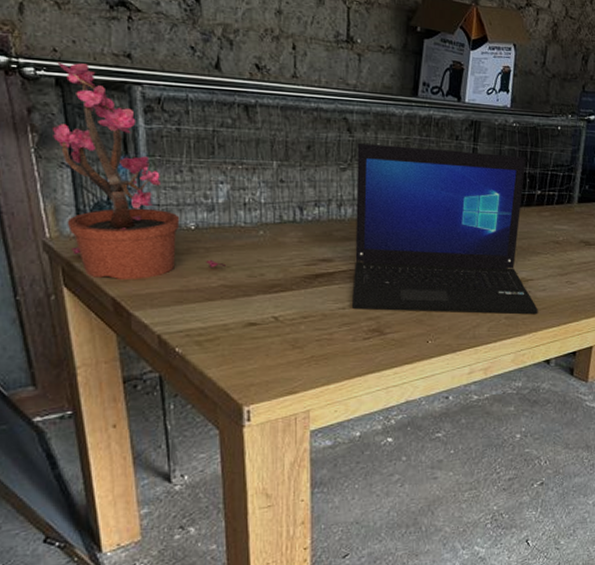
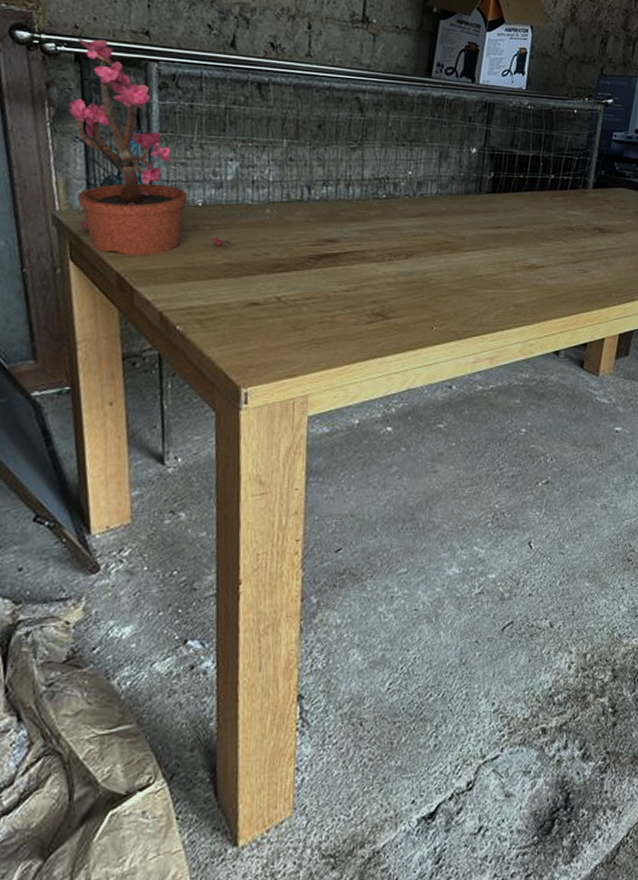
laptop: present [352,142,538,315] -> none [357,122,548,303]

